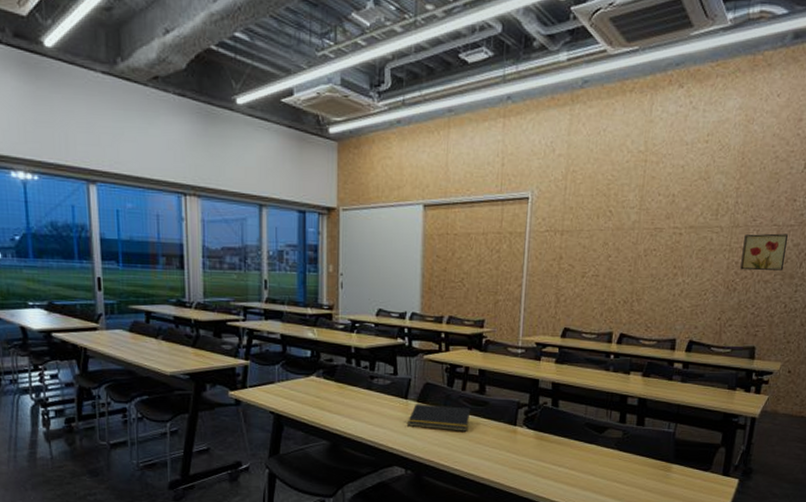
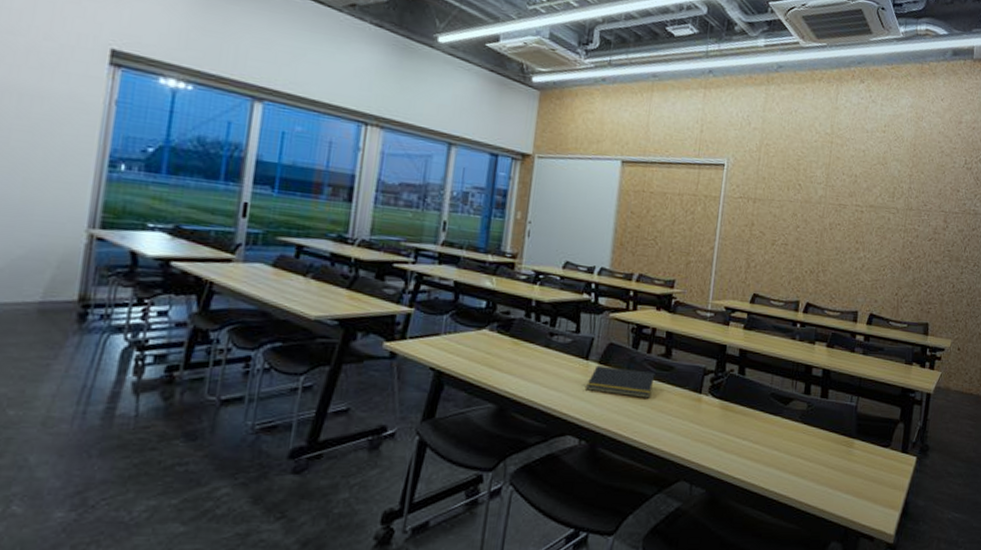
wall art: present [740,233,788,271] -> none [914,217,954,253]

